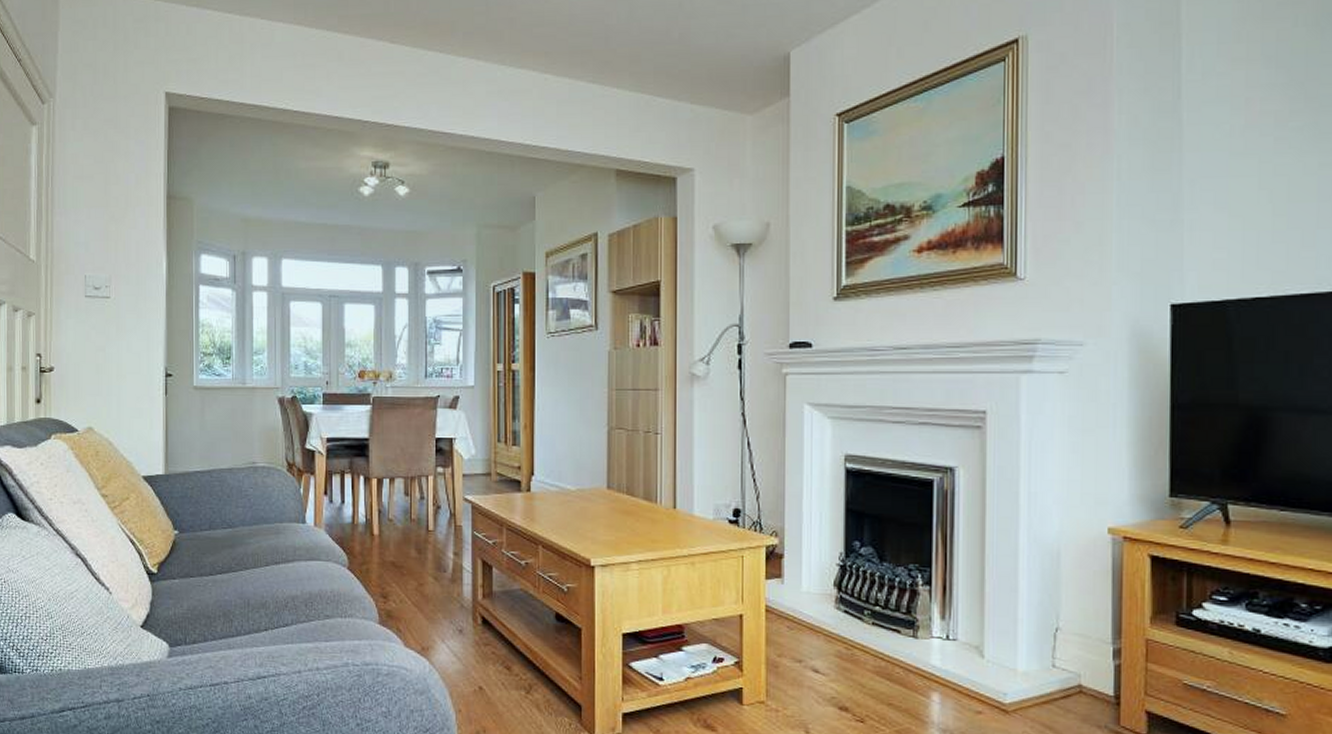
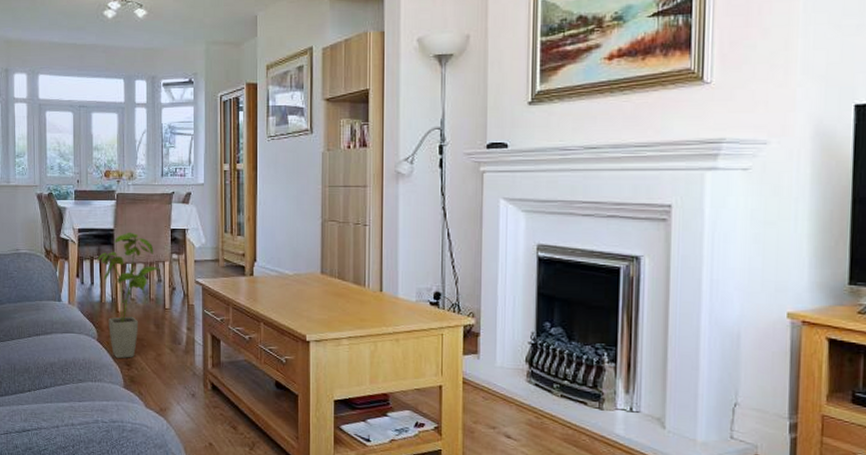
house plant: none [348,441,424,590] -> present [96,232,161,359]

